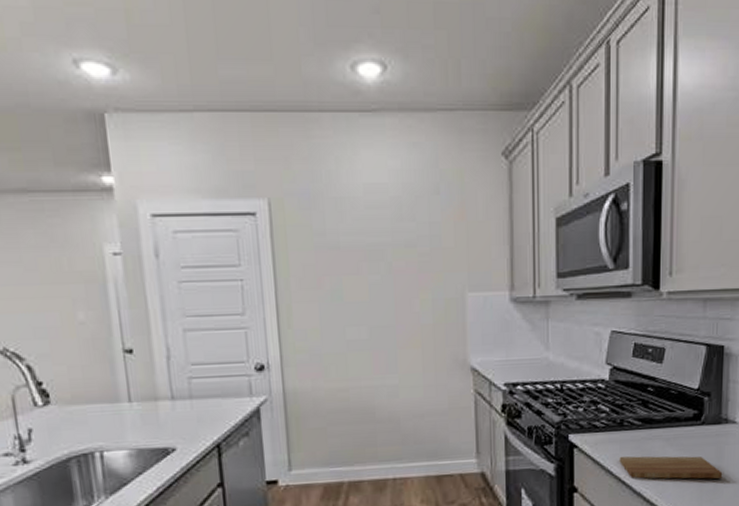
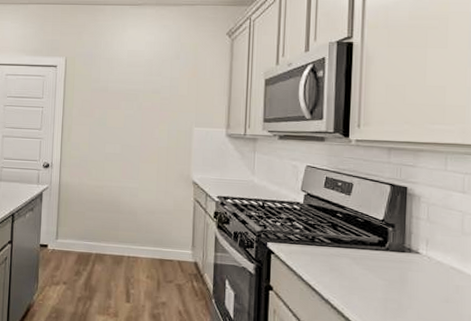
cutting board: present [619,456,723,479] -> none [310,266,407,299]

